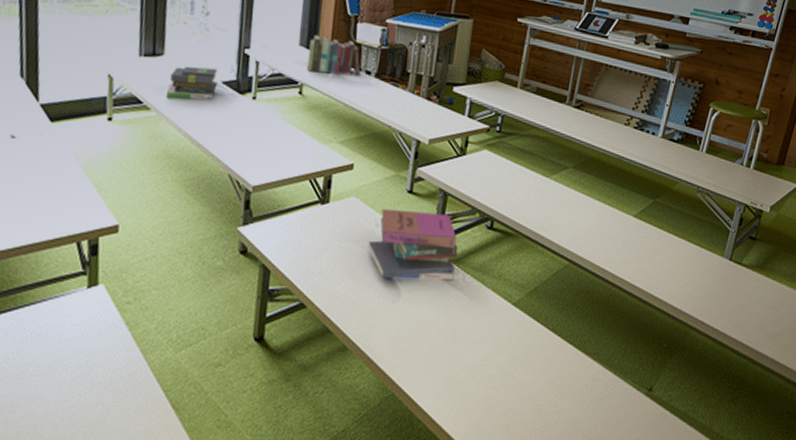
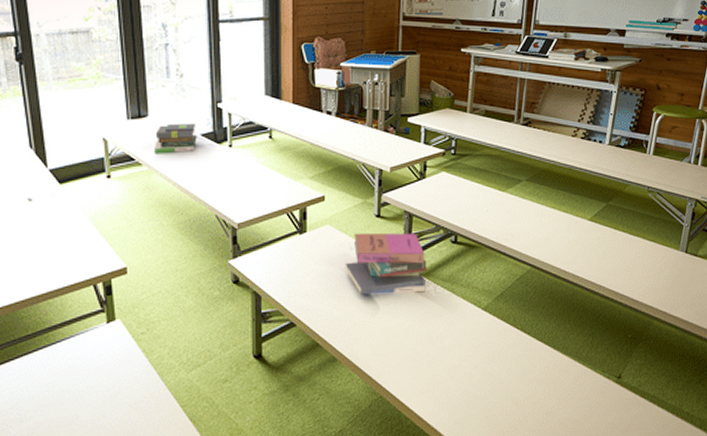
books: present [307,34,361,77] -> none [274,83,322,117]

